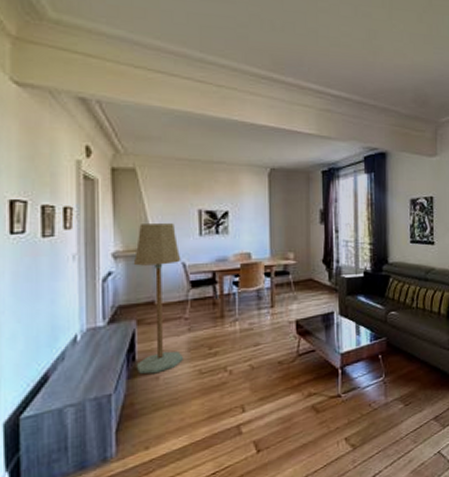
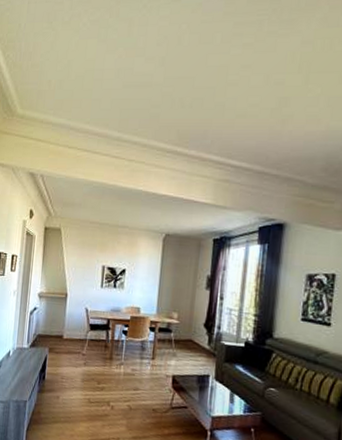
floor lamp: present [133,223,183,374] -> none [44,273,86,394]

